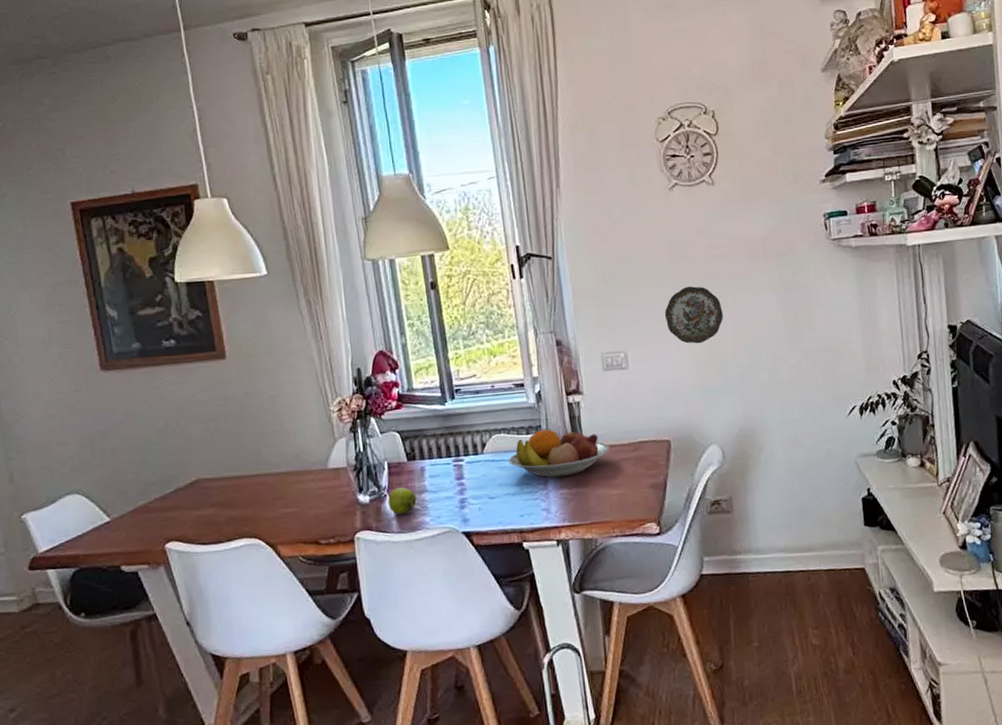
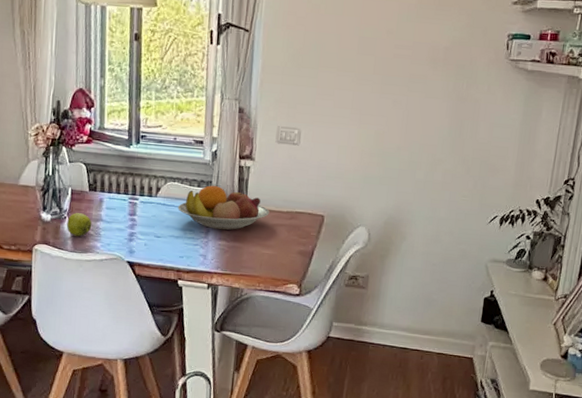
decorative plate: present [664,286,723,344] -> none [341,80,396,134]

